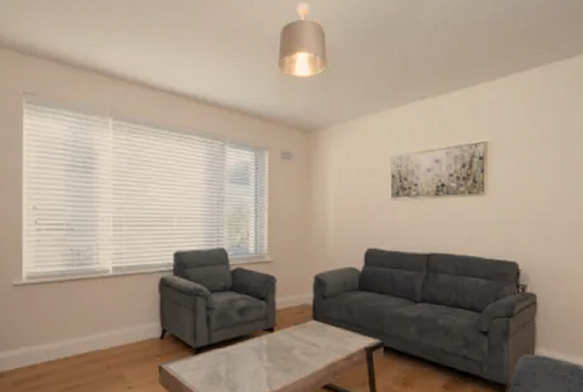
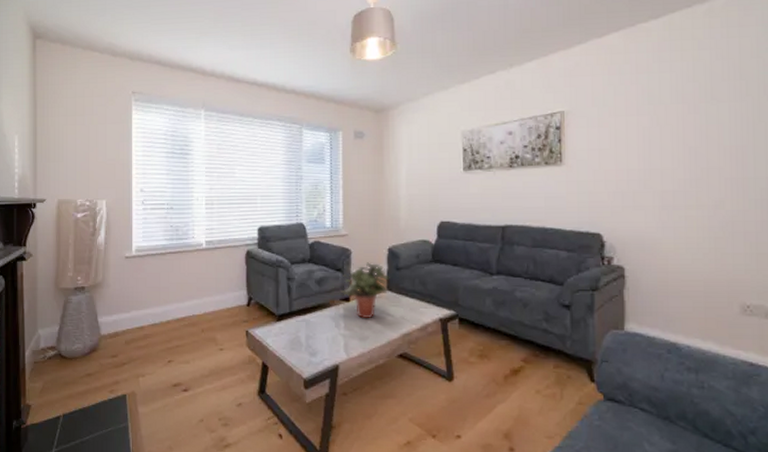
potted plant: none [263,290,316,349] -> present [339,262,390,318]

